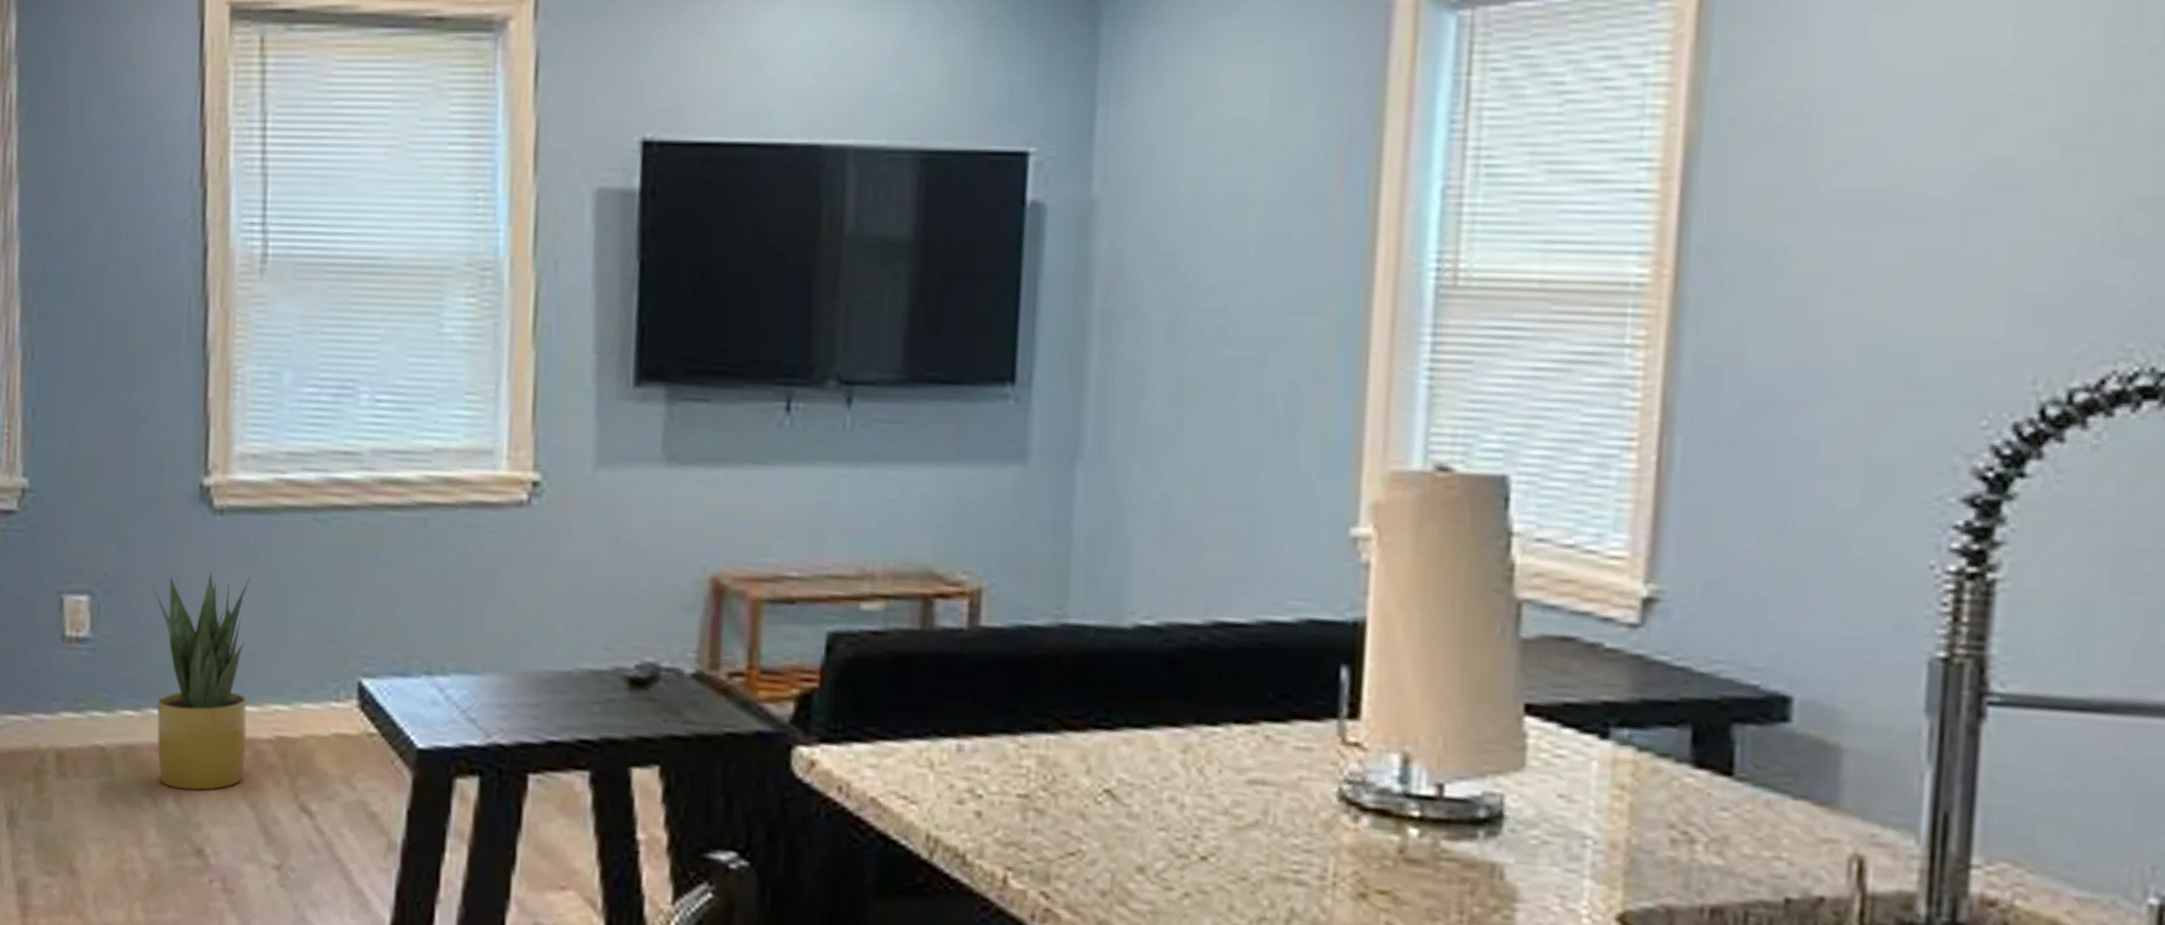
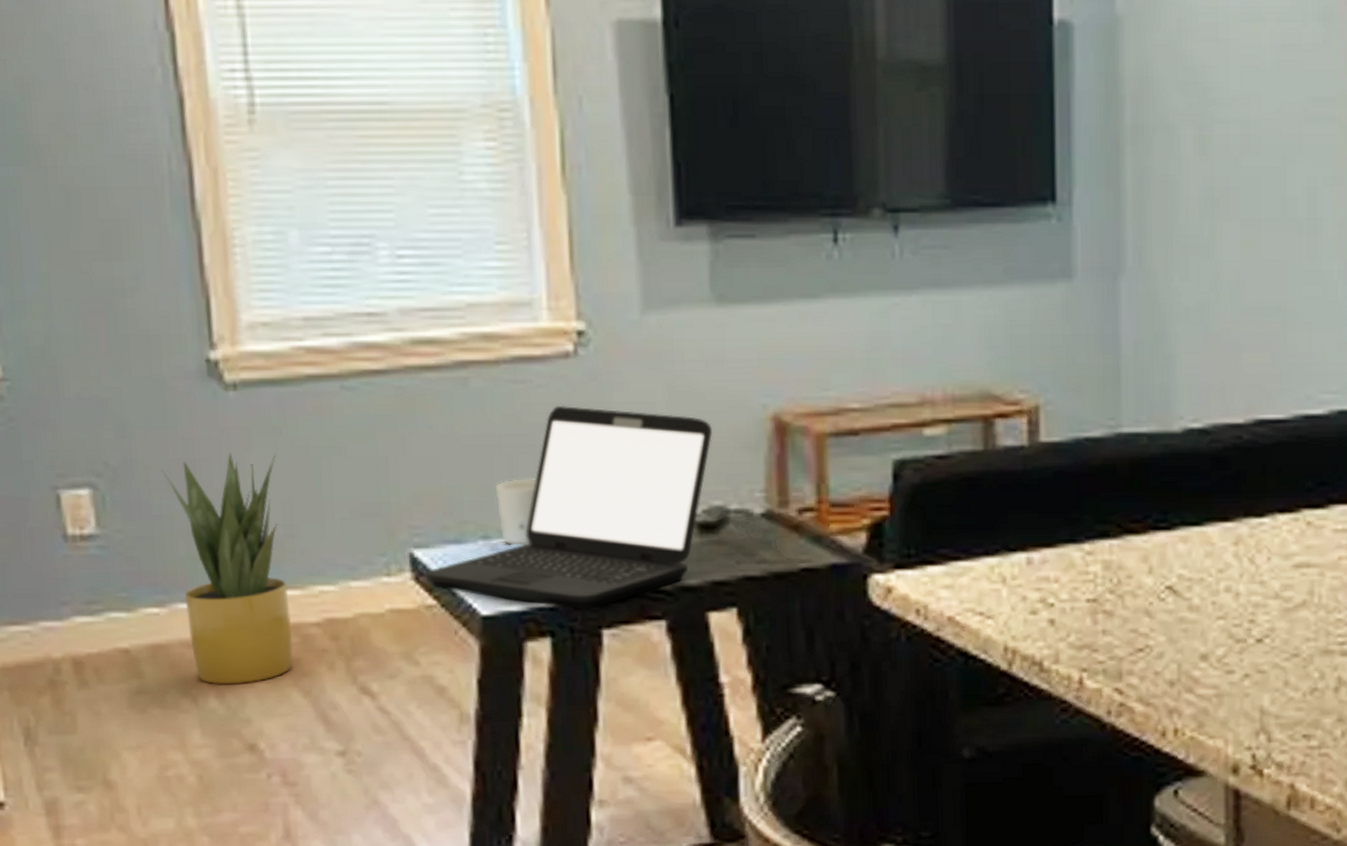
laptop: none [371,551,651,753] -> present [426,405,712,610]
mug: none [441,618,482,685] -> present [495,477,537,546]

